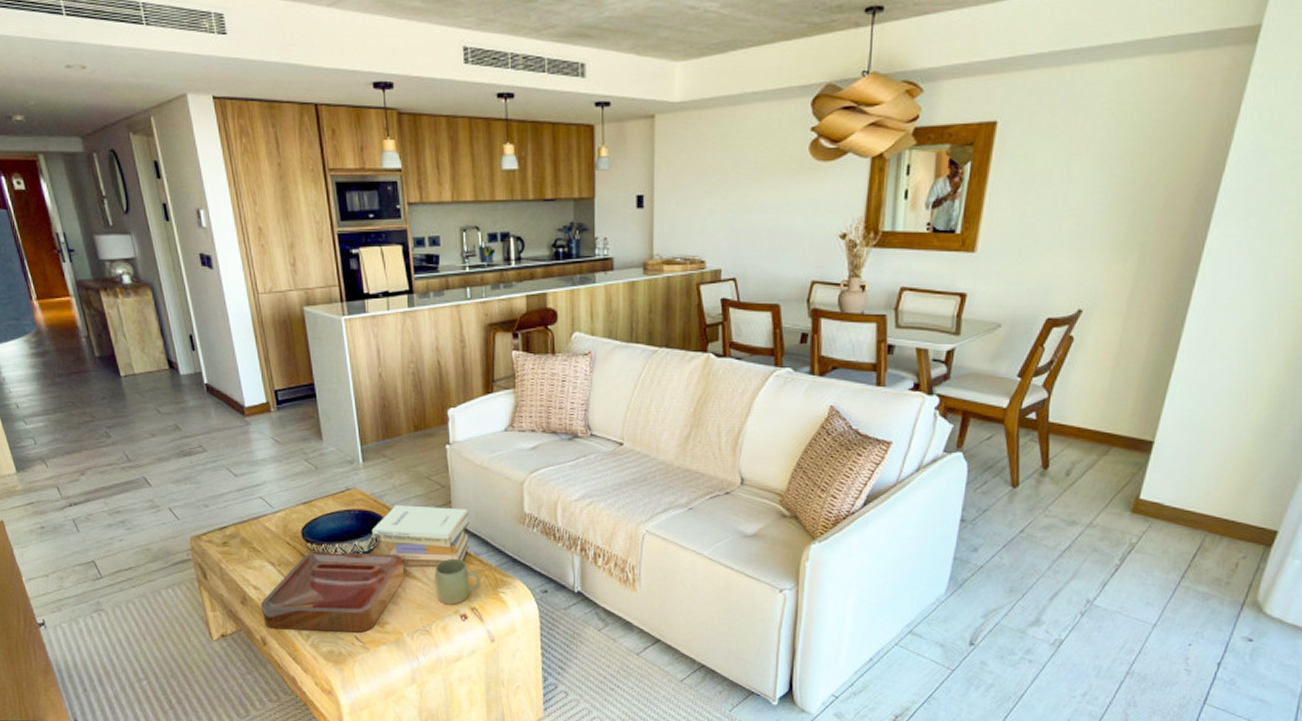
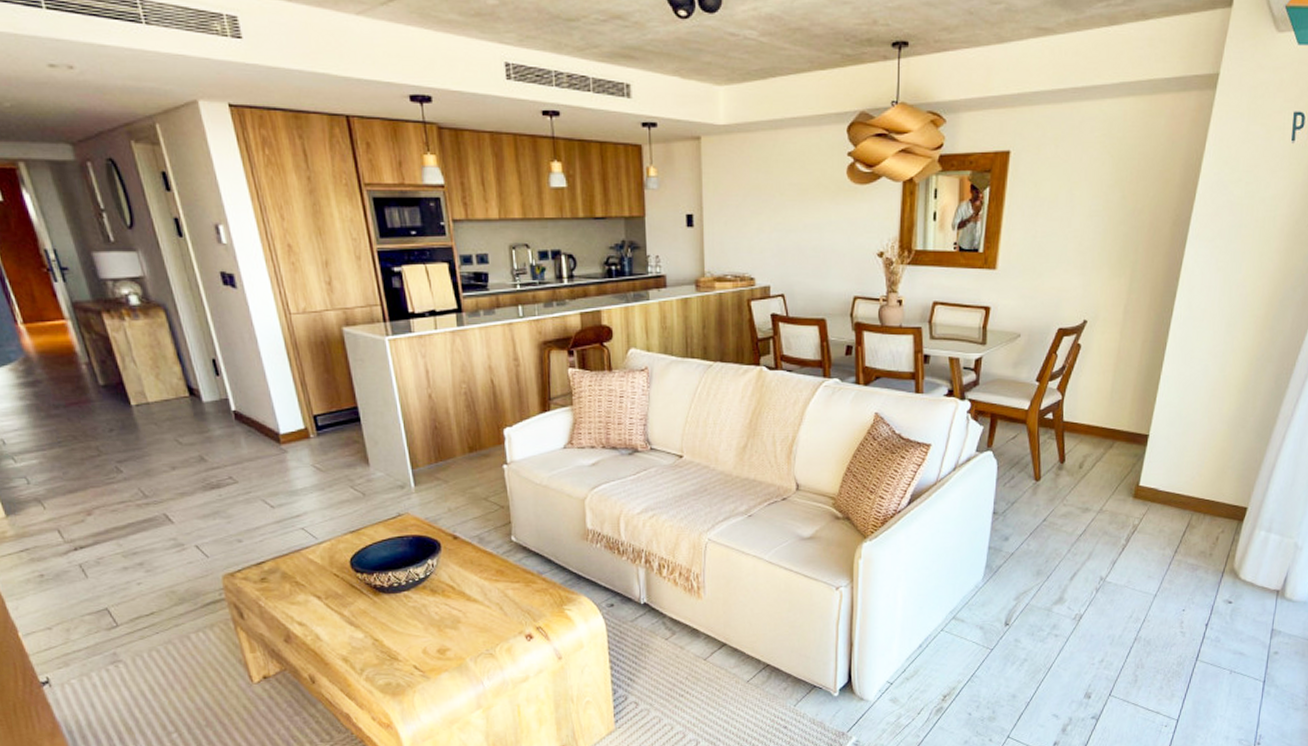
decorative tray: present [260,552,405,633] -> none [306,579,465,666]
books: present [371,504,469,568] -> none [427,527,532,591]
mug: present [434,558,481,605] -> none [496,578,546,626]

